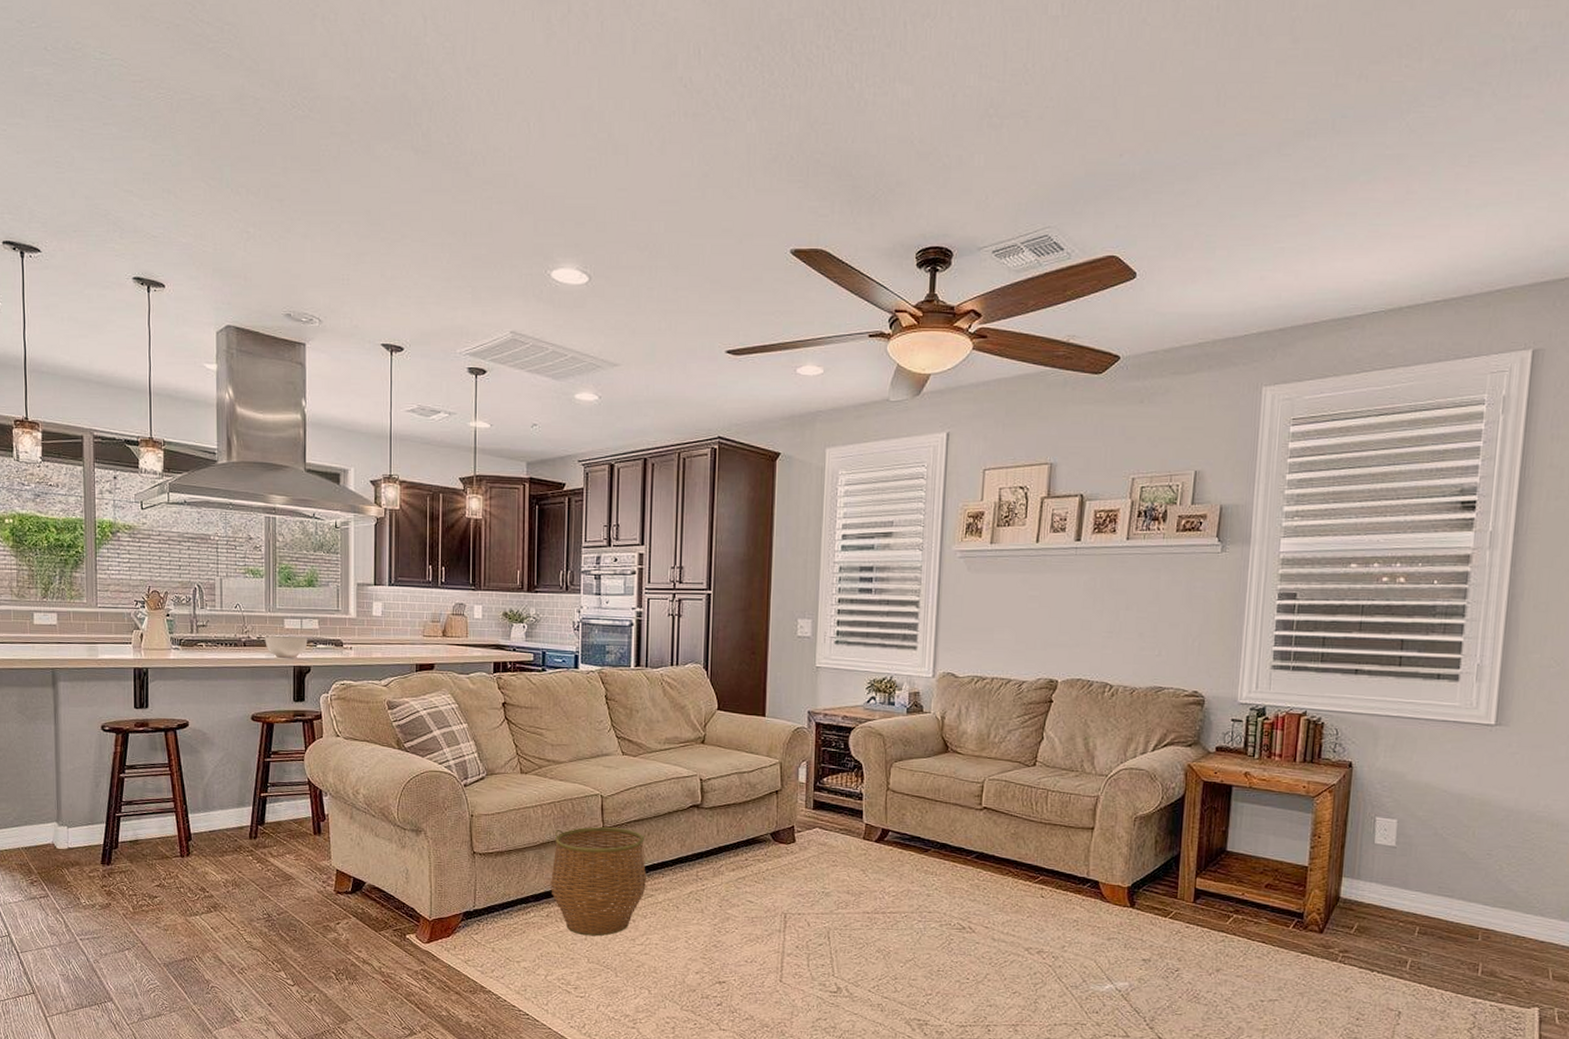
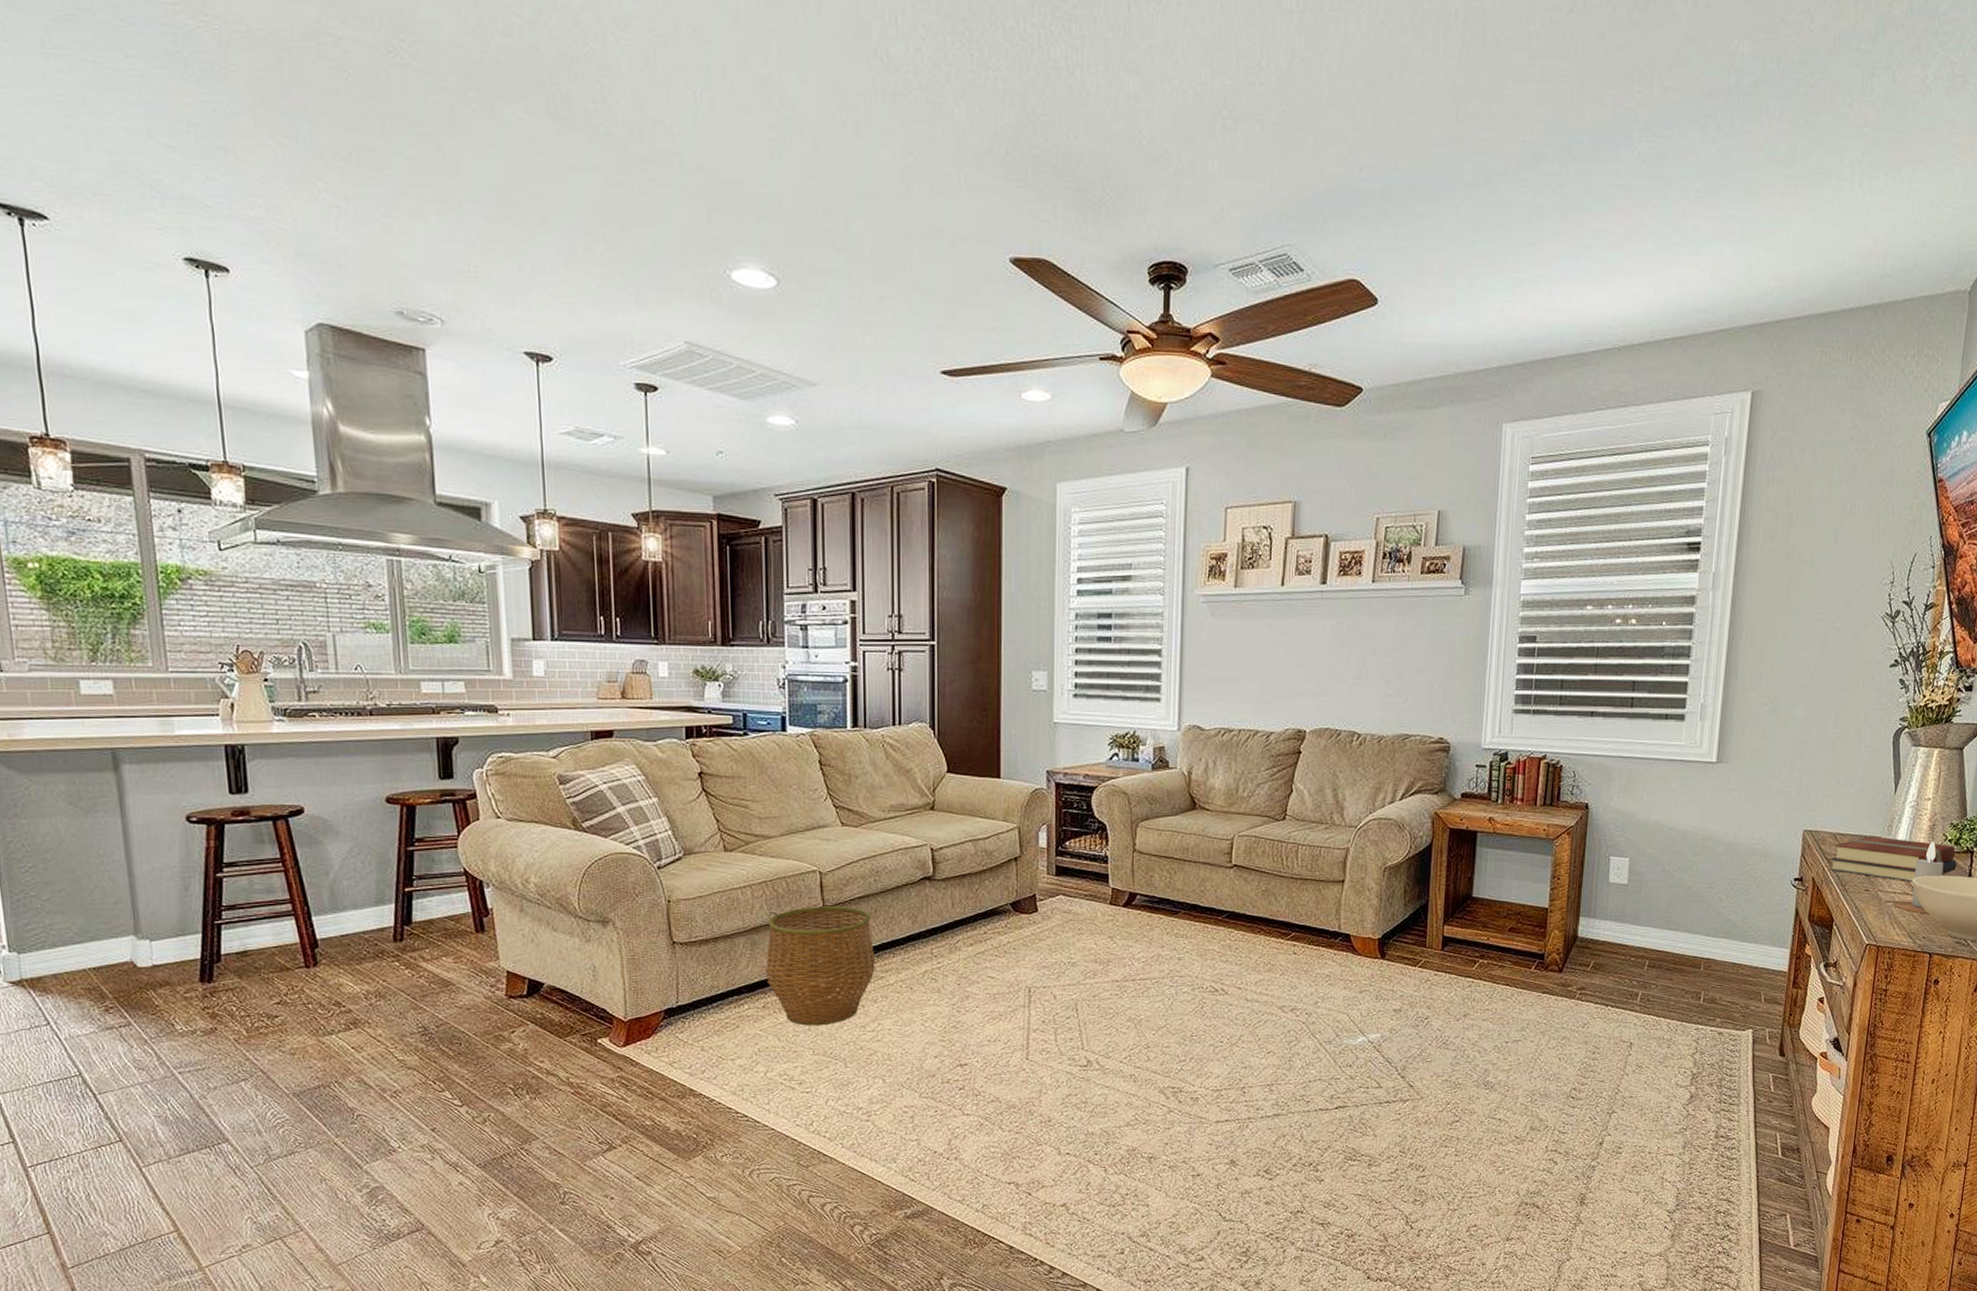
bowl: present [265,636,308,658] -> none [396,703,453,728]

